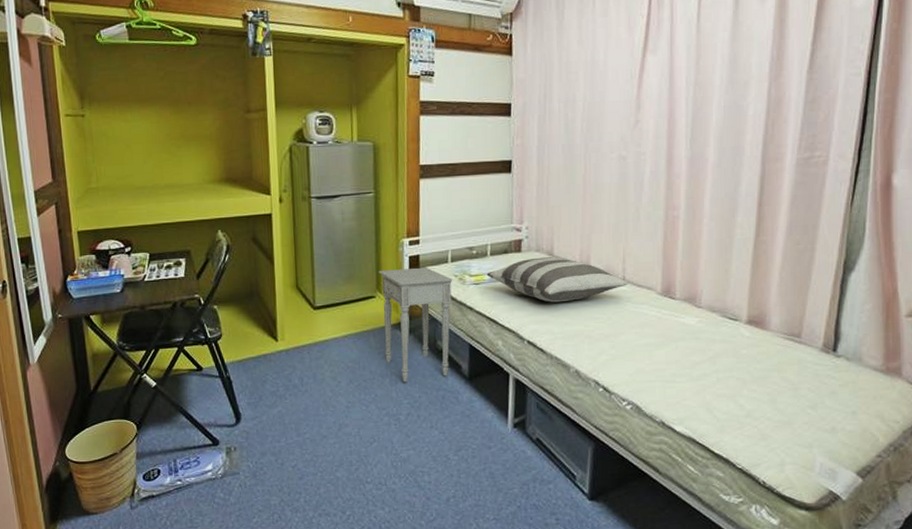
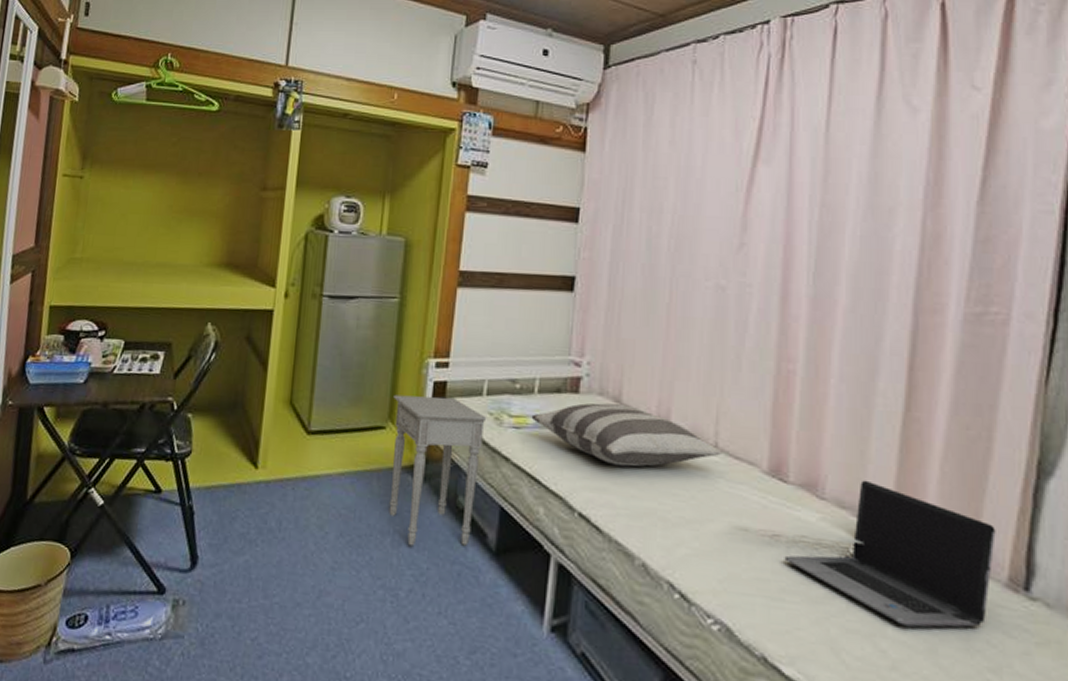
laptop computer: none [674,290,815,387] -> present [784,480,996,628]

